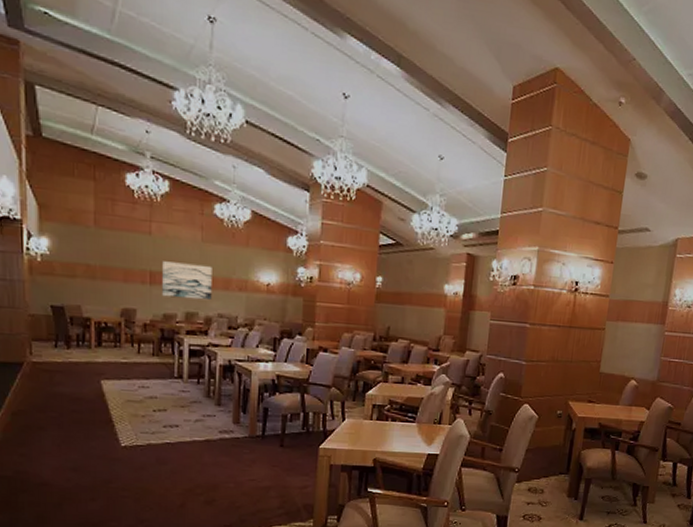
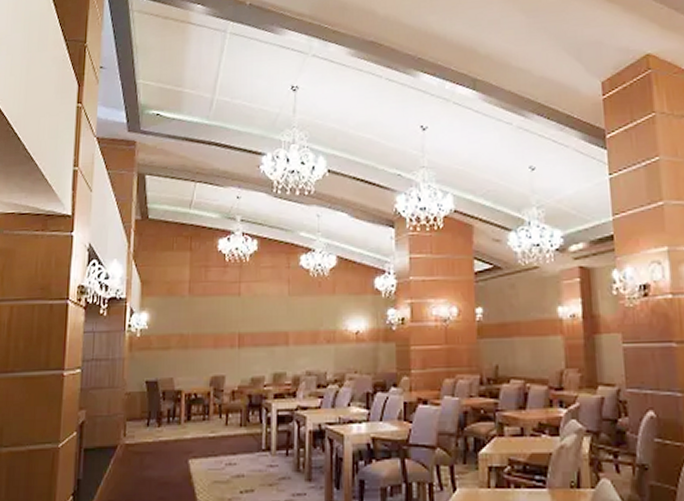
wall art: present [162,261,212,301] -> none [250,320,299,359]

